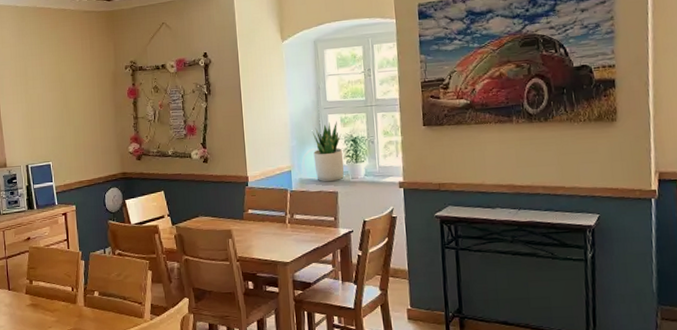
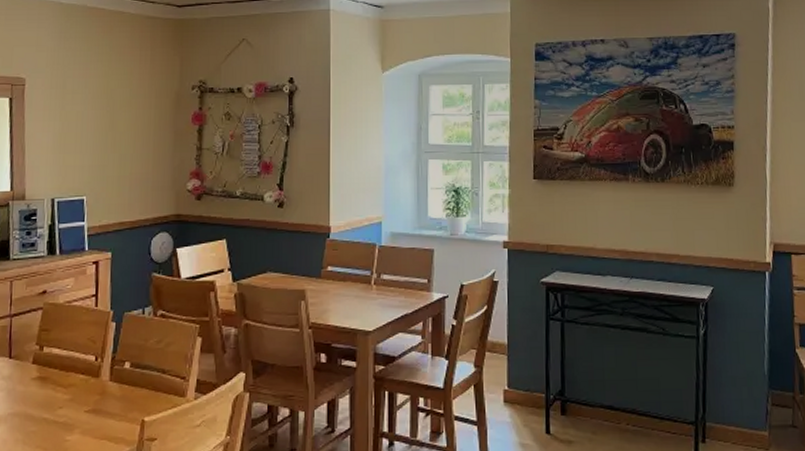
planter: present [312,121,344,182] -> none [409,167,443,238]

